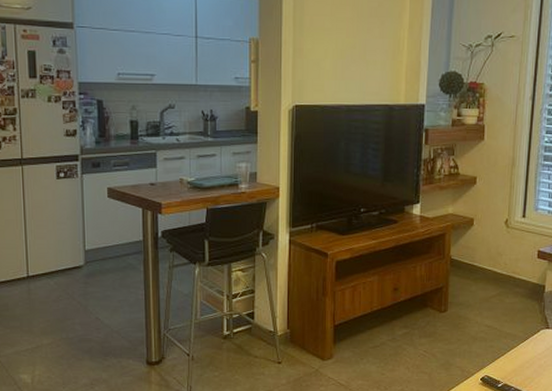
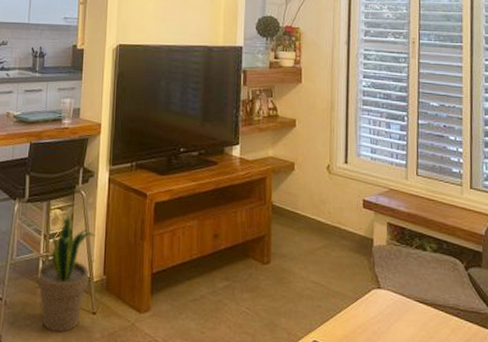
potted plant: none [223,276,279,381] -> present [37,215,96,333]

